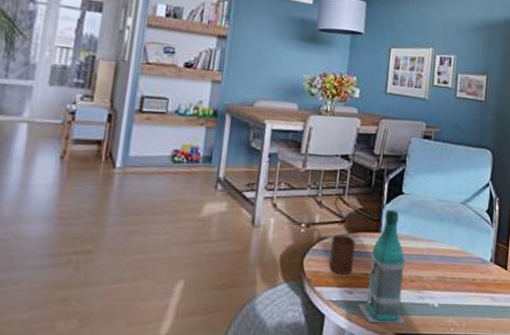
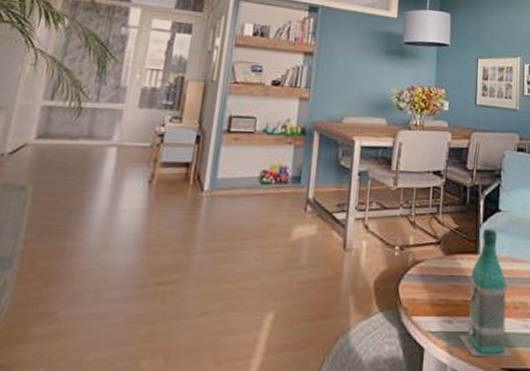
cup: present [329,234,355,274] -> none [426,257,453,302]

